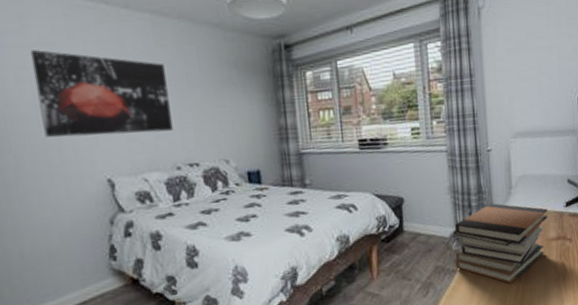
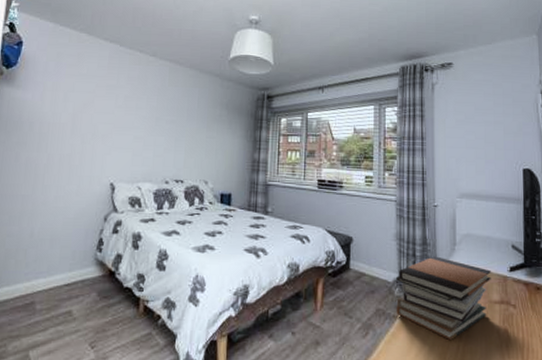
wall art: present [30,50,173,138] -> none [73,79,172,151]

